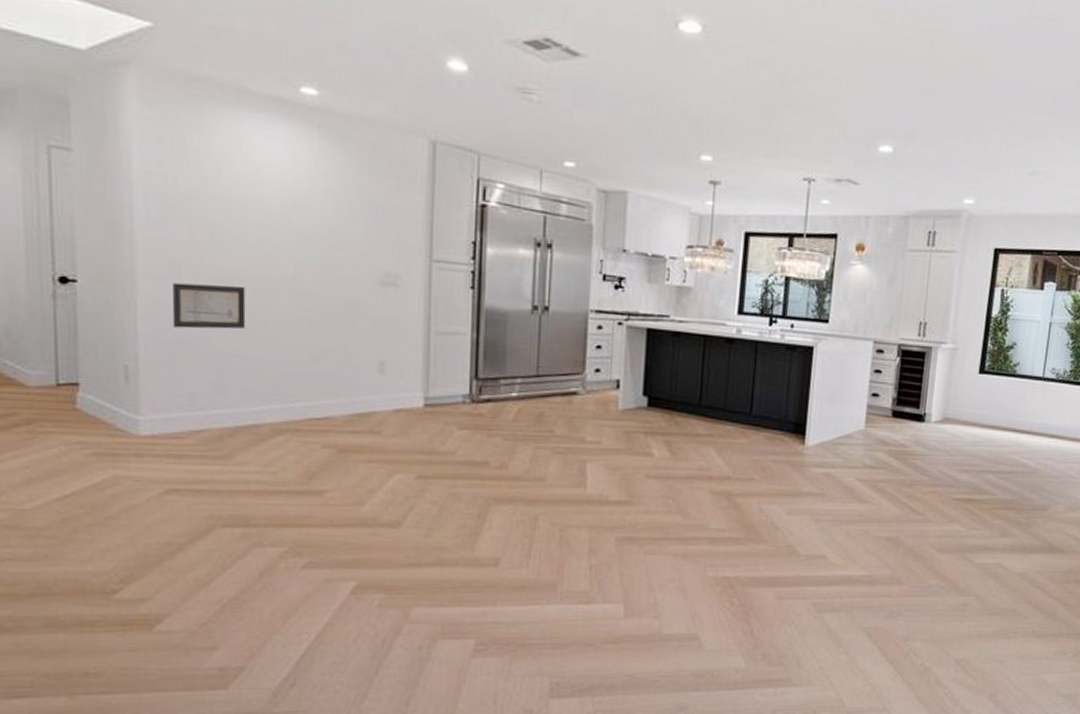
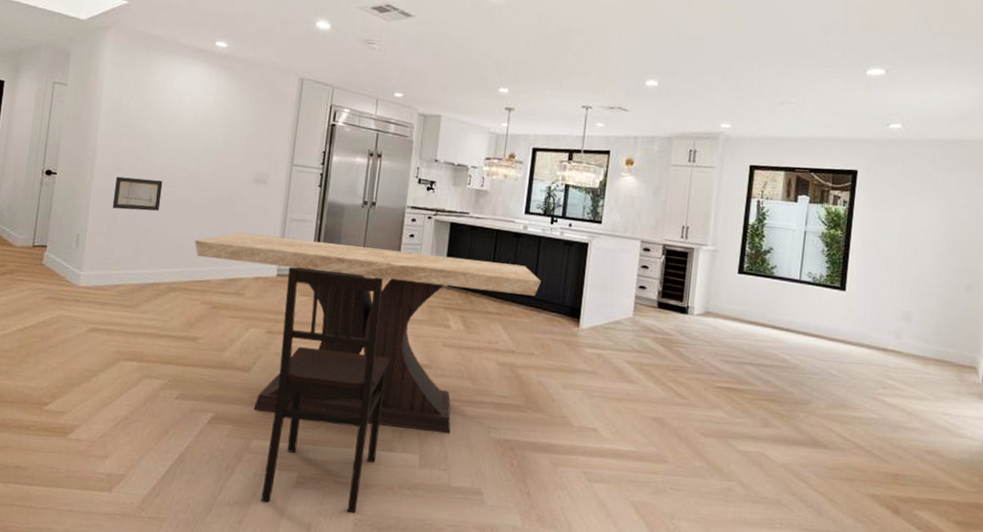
table: none [303,353,759,577] -> present [194,232,541,434]
dining chair: none [431,394,581,677] -> present [261,267,390,513]

